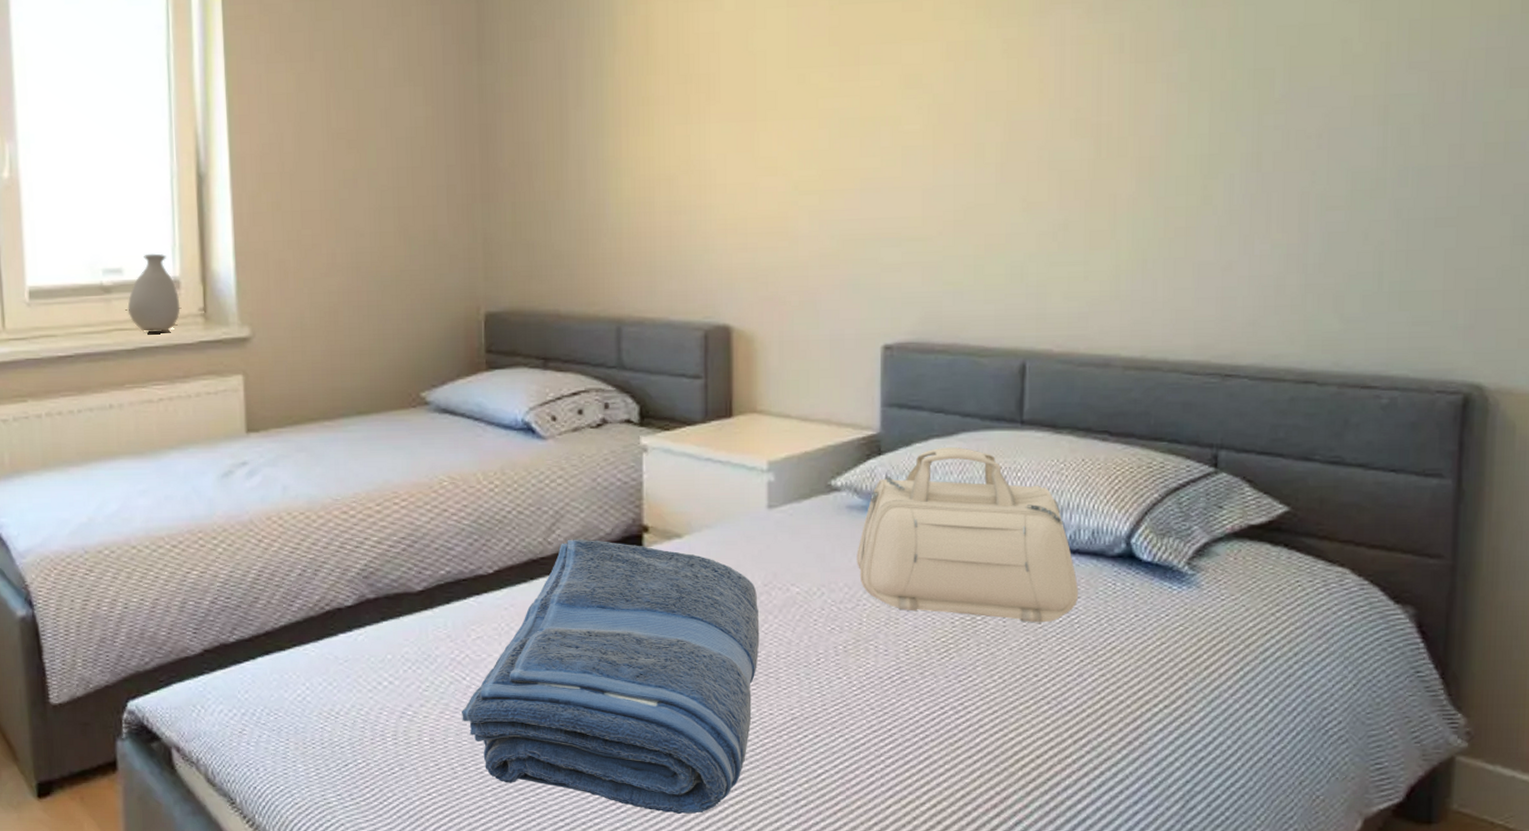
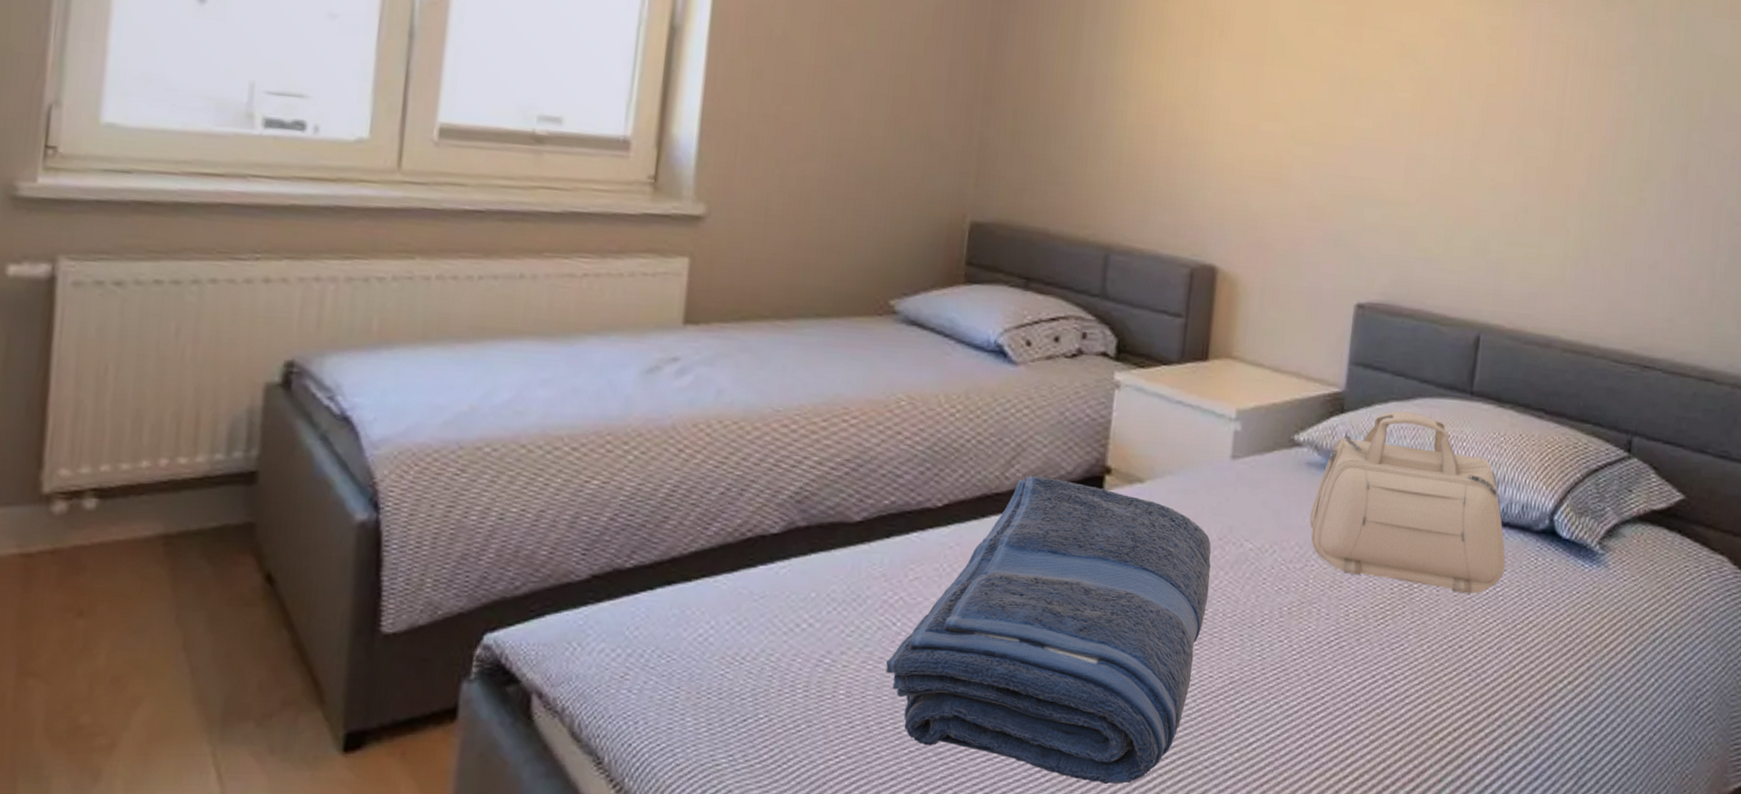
vase: present [127,253,181,334] -> none [560,105,627,199]

